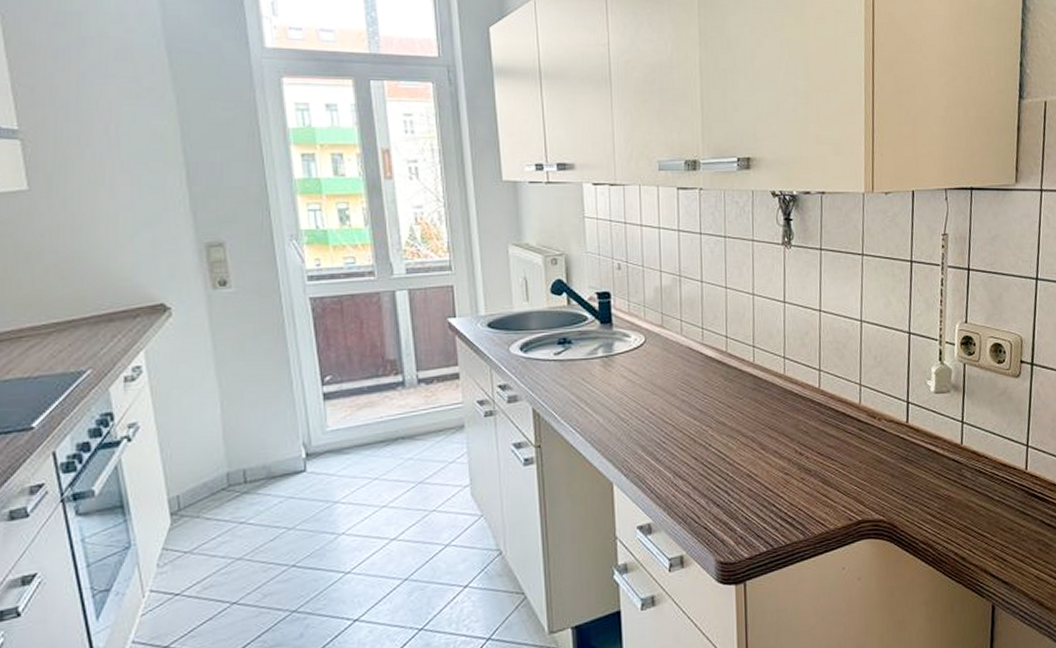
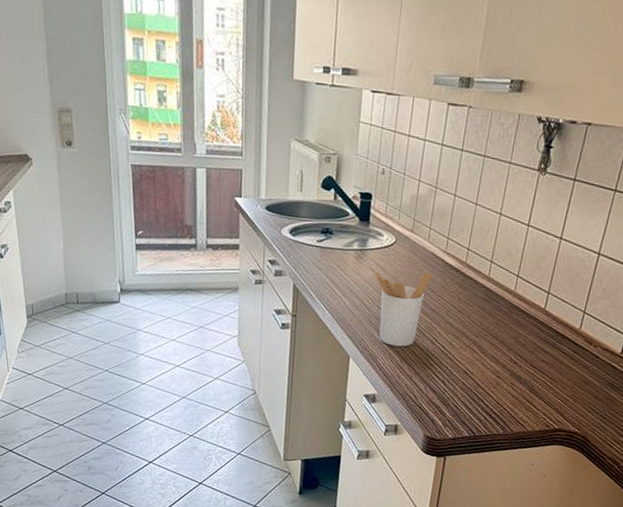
utensil holder: none [628,370,692,461] -> present [375,272,432,347]

